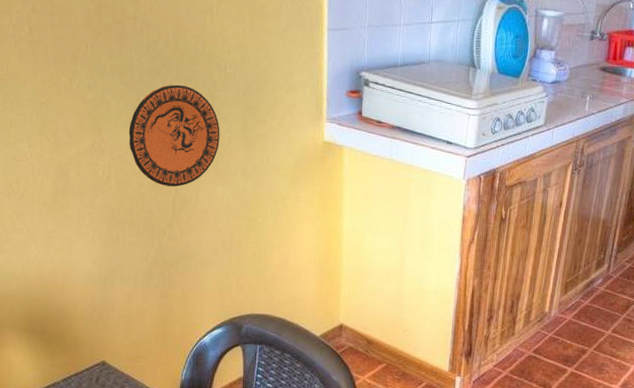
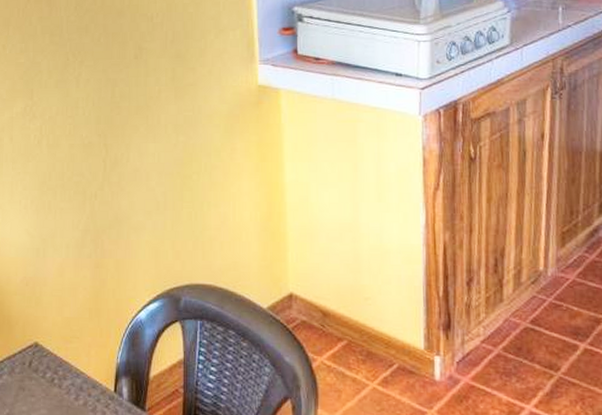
decorative plate: present [128,84,220,187] -> none [59,39,149,147]

